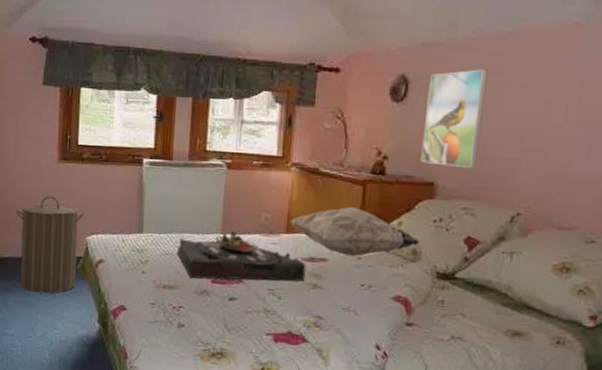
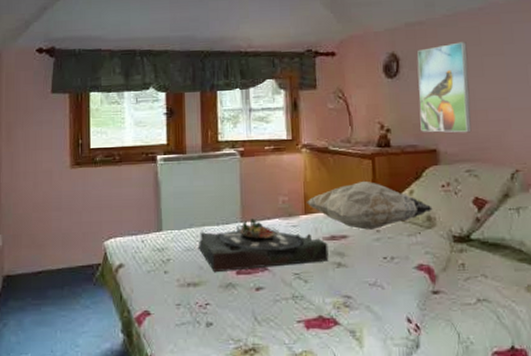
laundry hamper: present [16,196,85,294] -> none [28,203,101,309]

